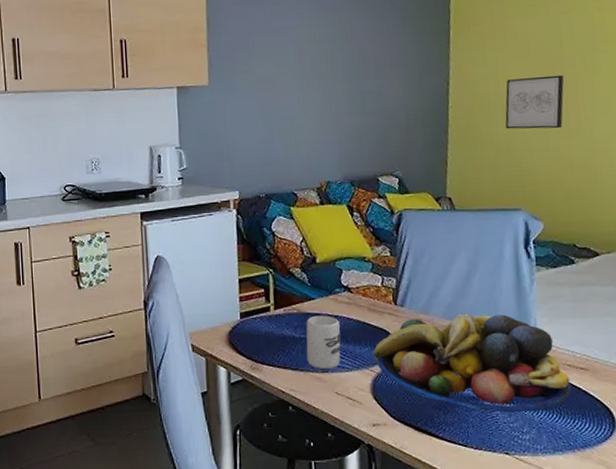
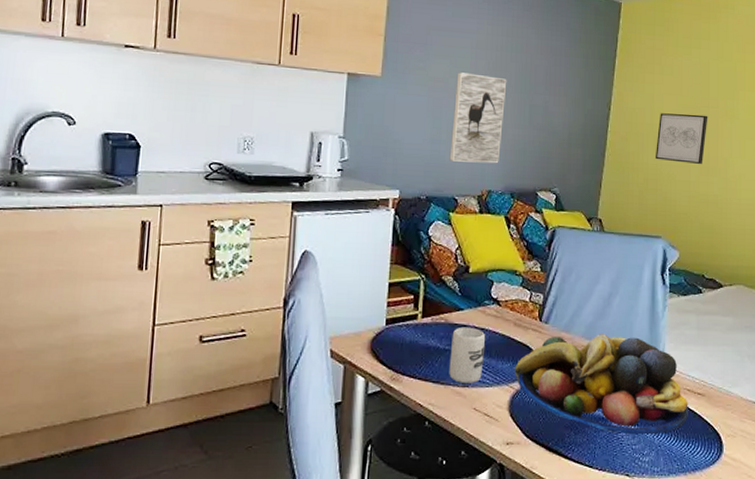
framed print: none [282,69,335,158] -> present [449,72,507,164]

